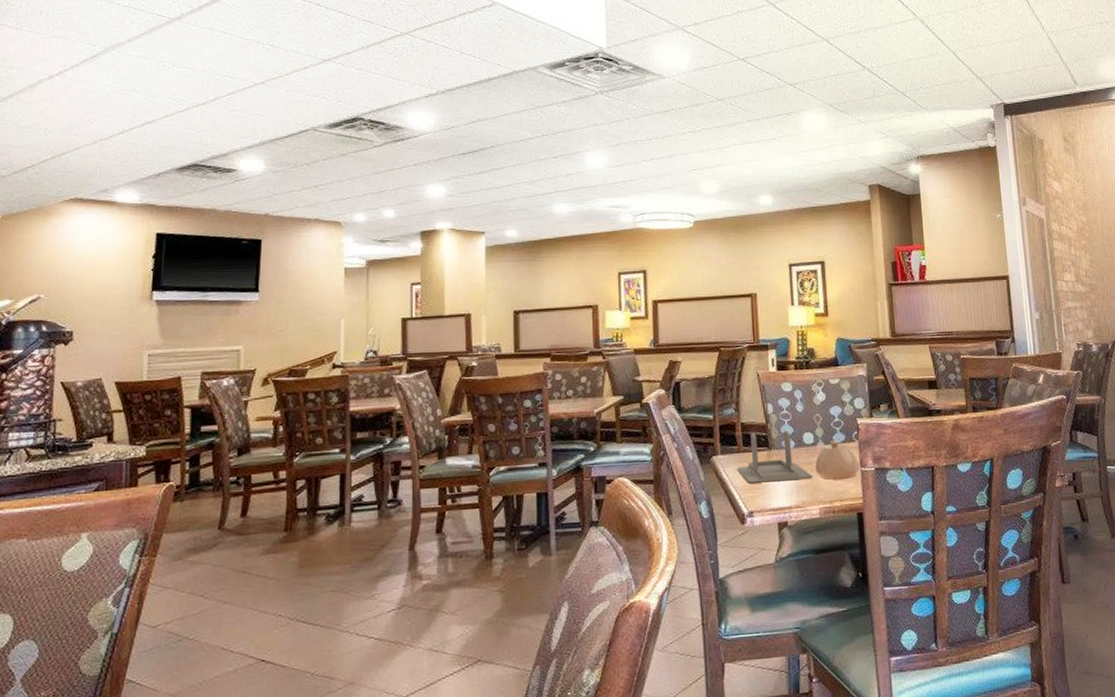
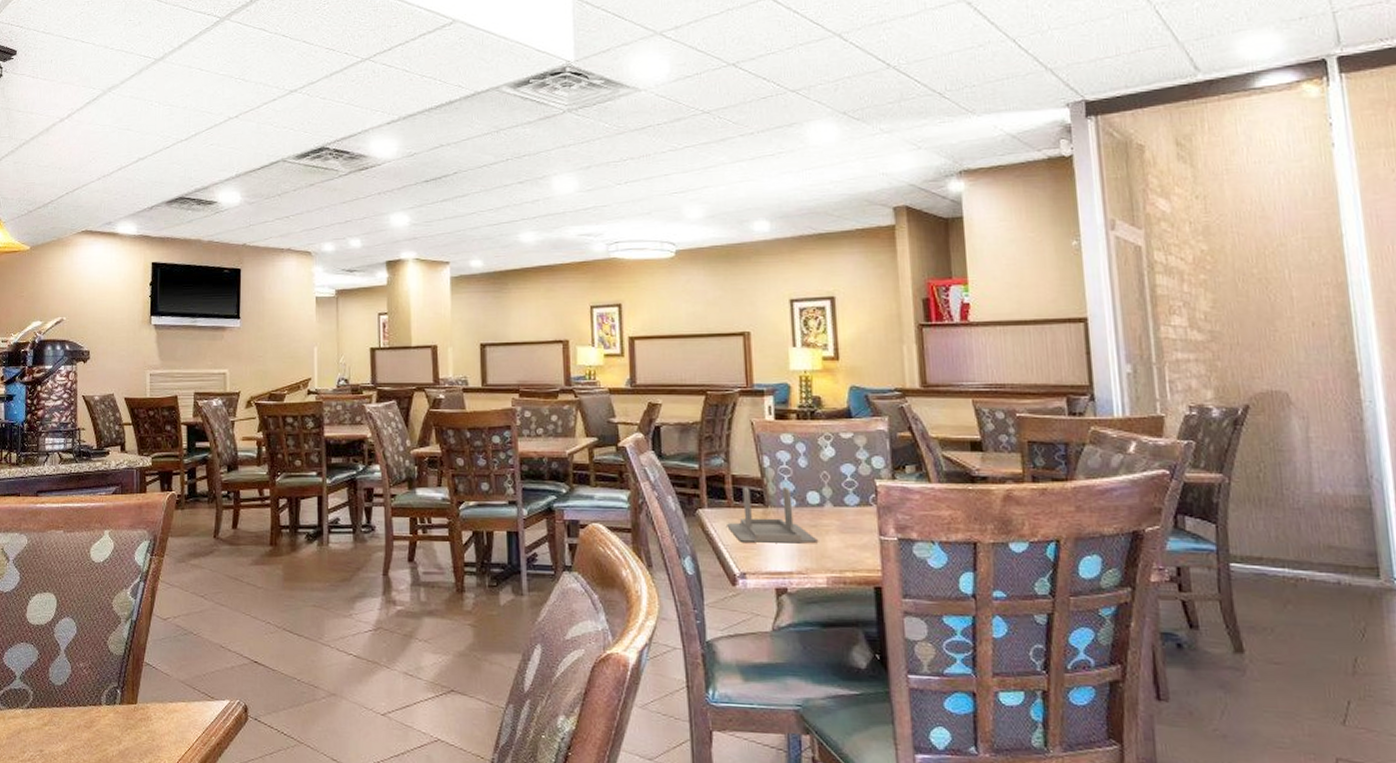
sugar bowl: present [815,440,859,480] -> none [821,502,877,547]

